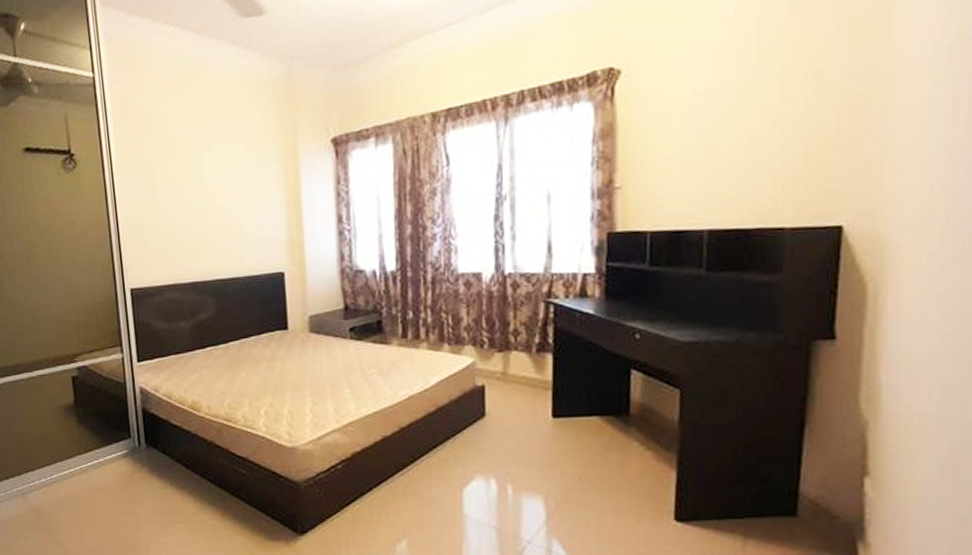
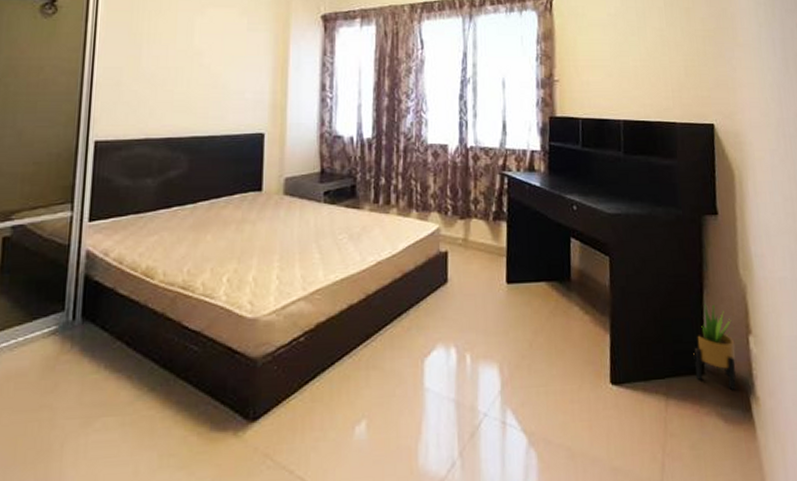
potted plant: none [784,442,843,535] -> present [693,304,737,391]

